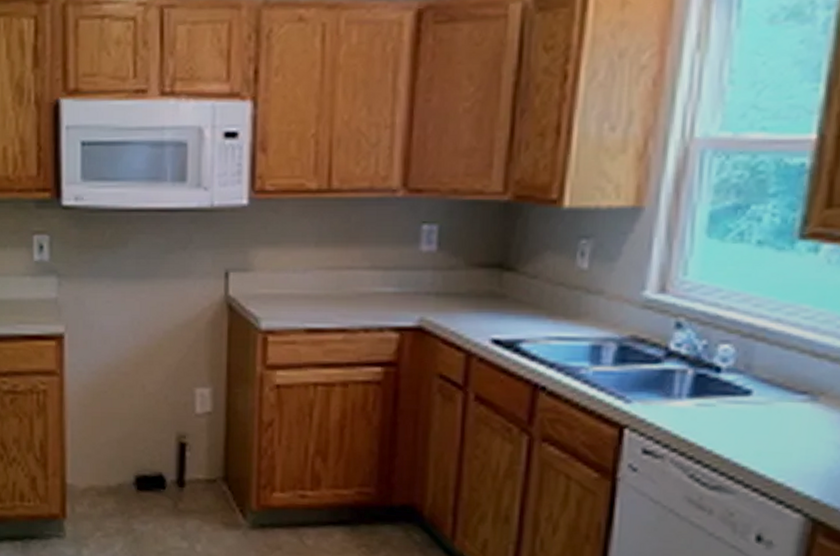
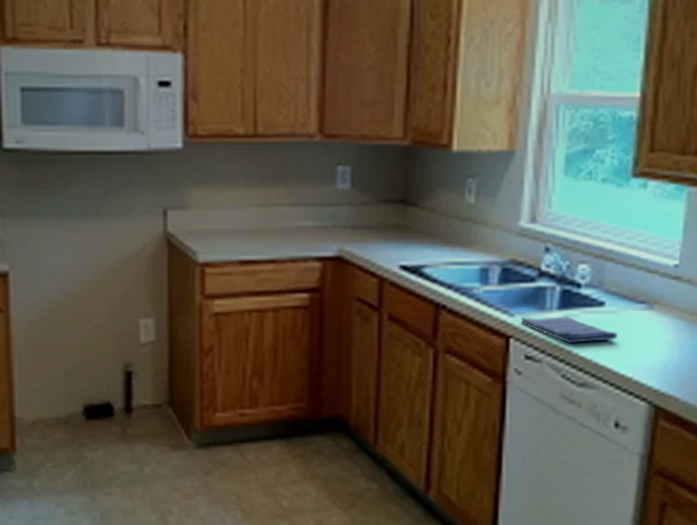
dish towel: none [640,404,767,438] -> present [521,315,617,343]

